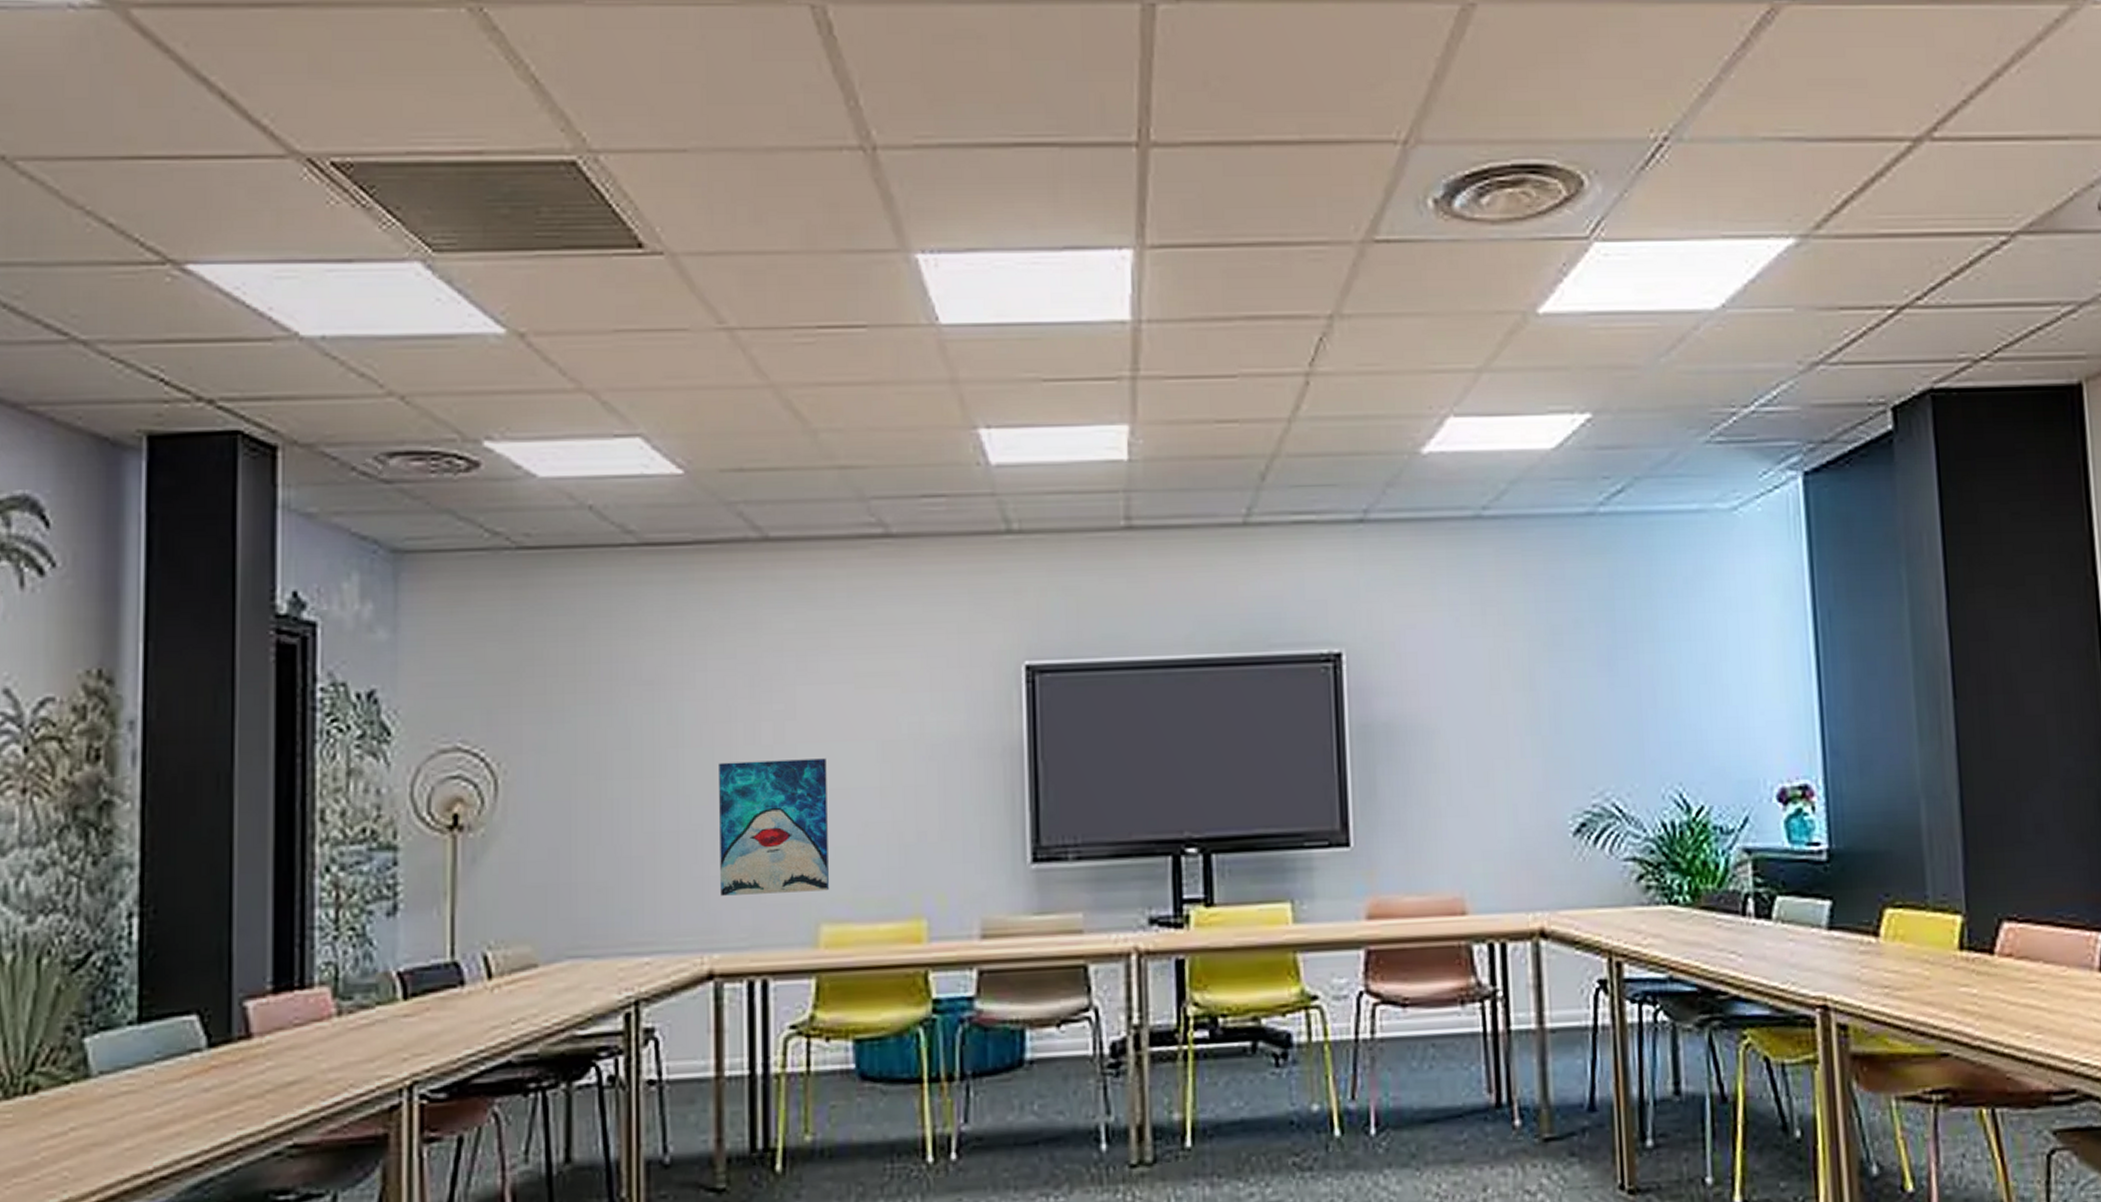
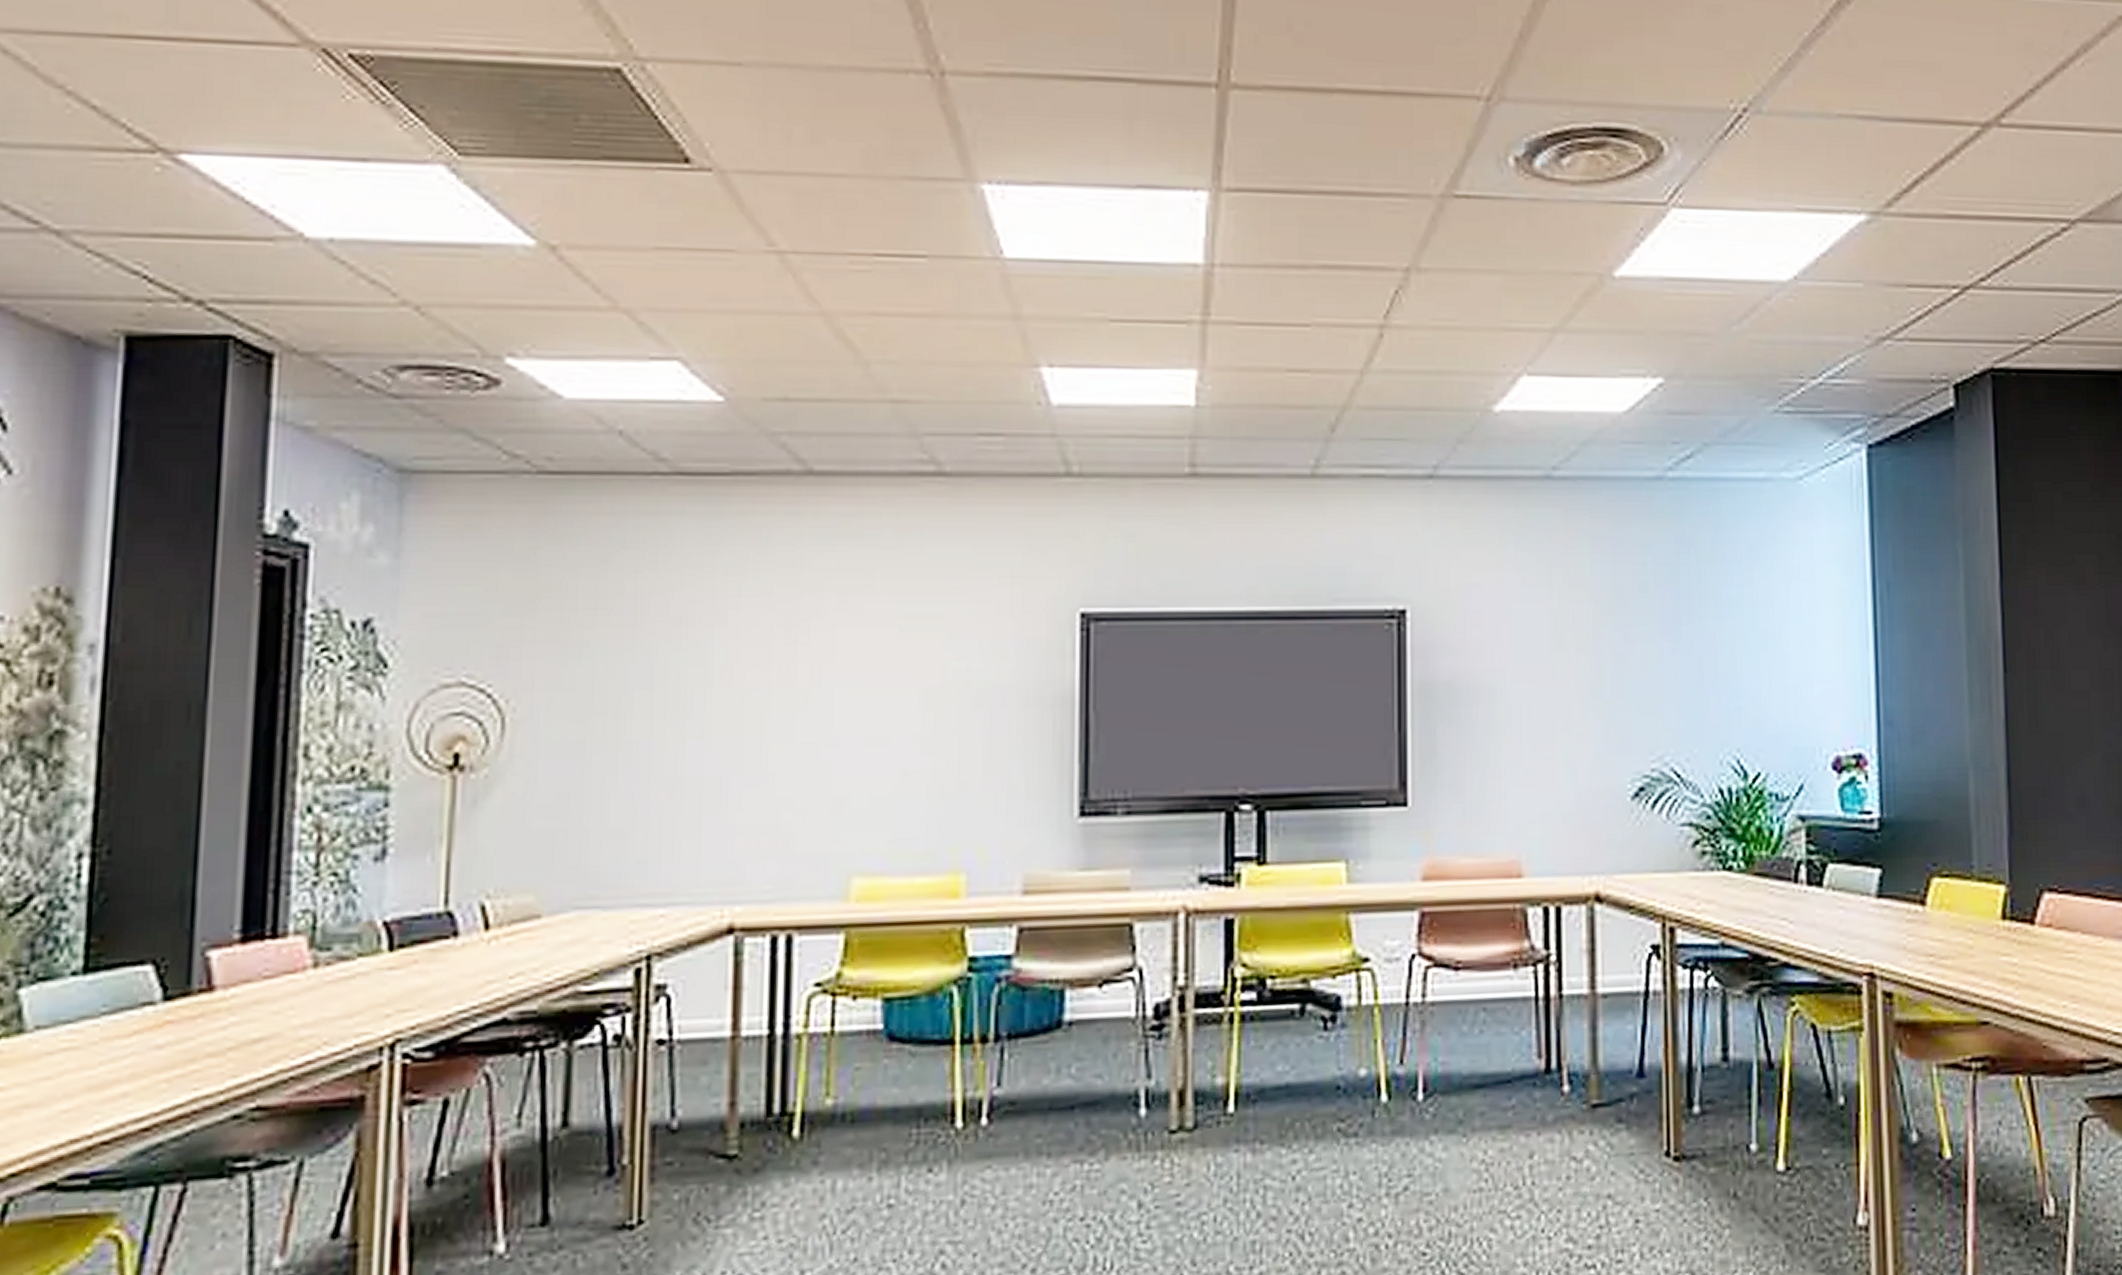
wall art: present [719,758,829,896] -> none [745,703,865,845]

